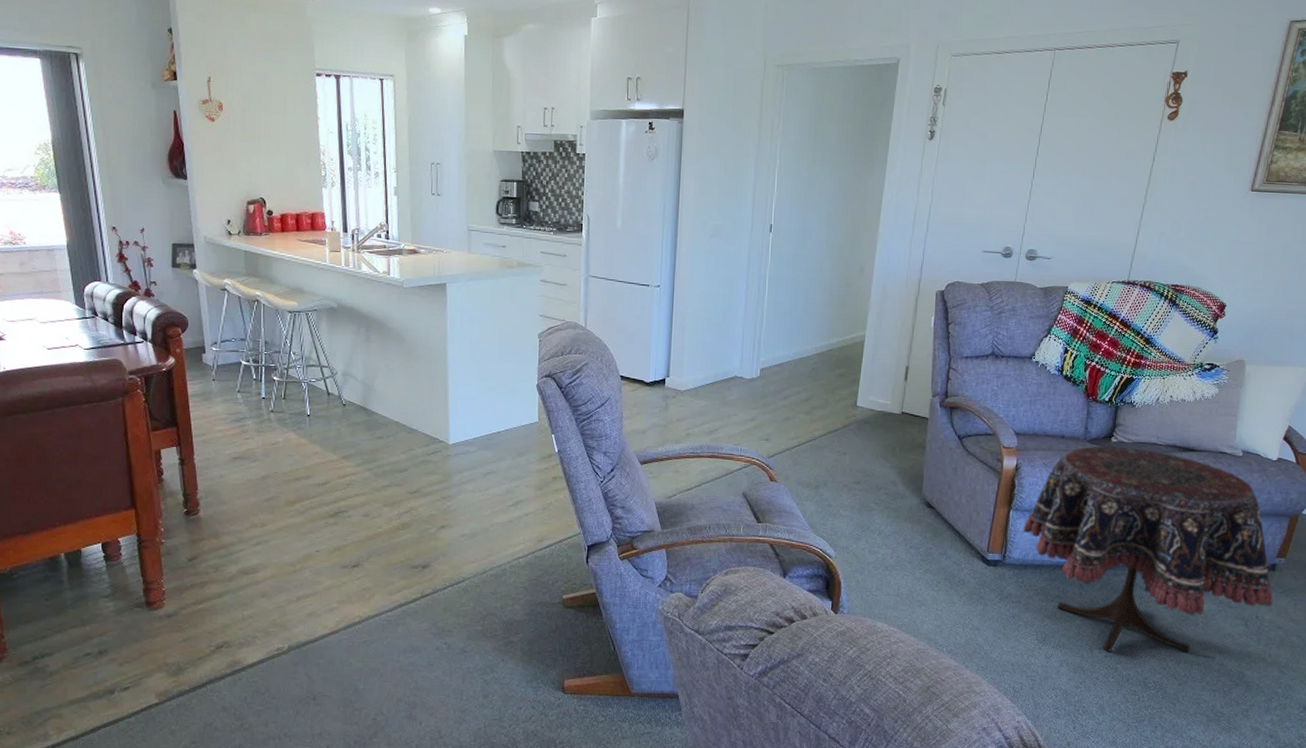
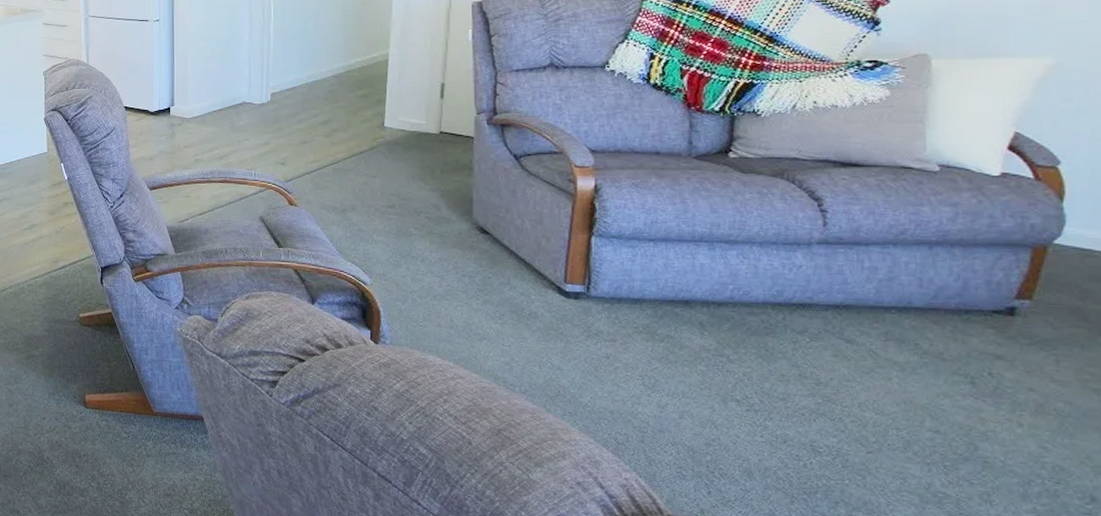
side table: present [1023,446,1273,653] -> none [611,162,1016,413]

